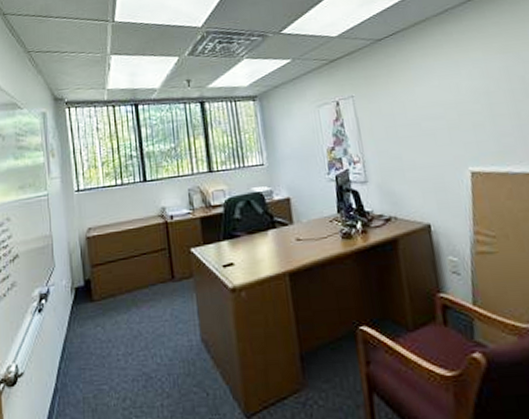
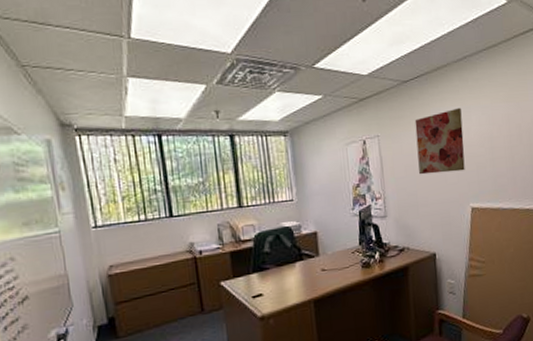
wall art: none [393,62,459,136] -> present [414,107,465,175]

